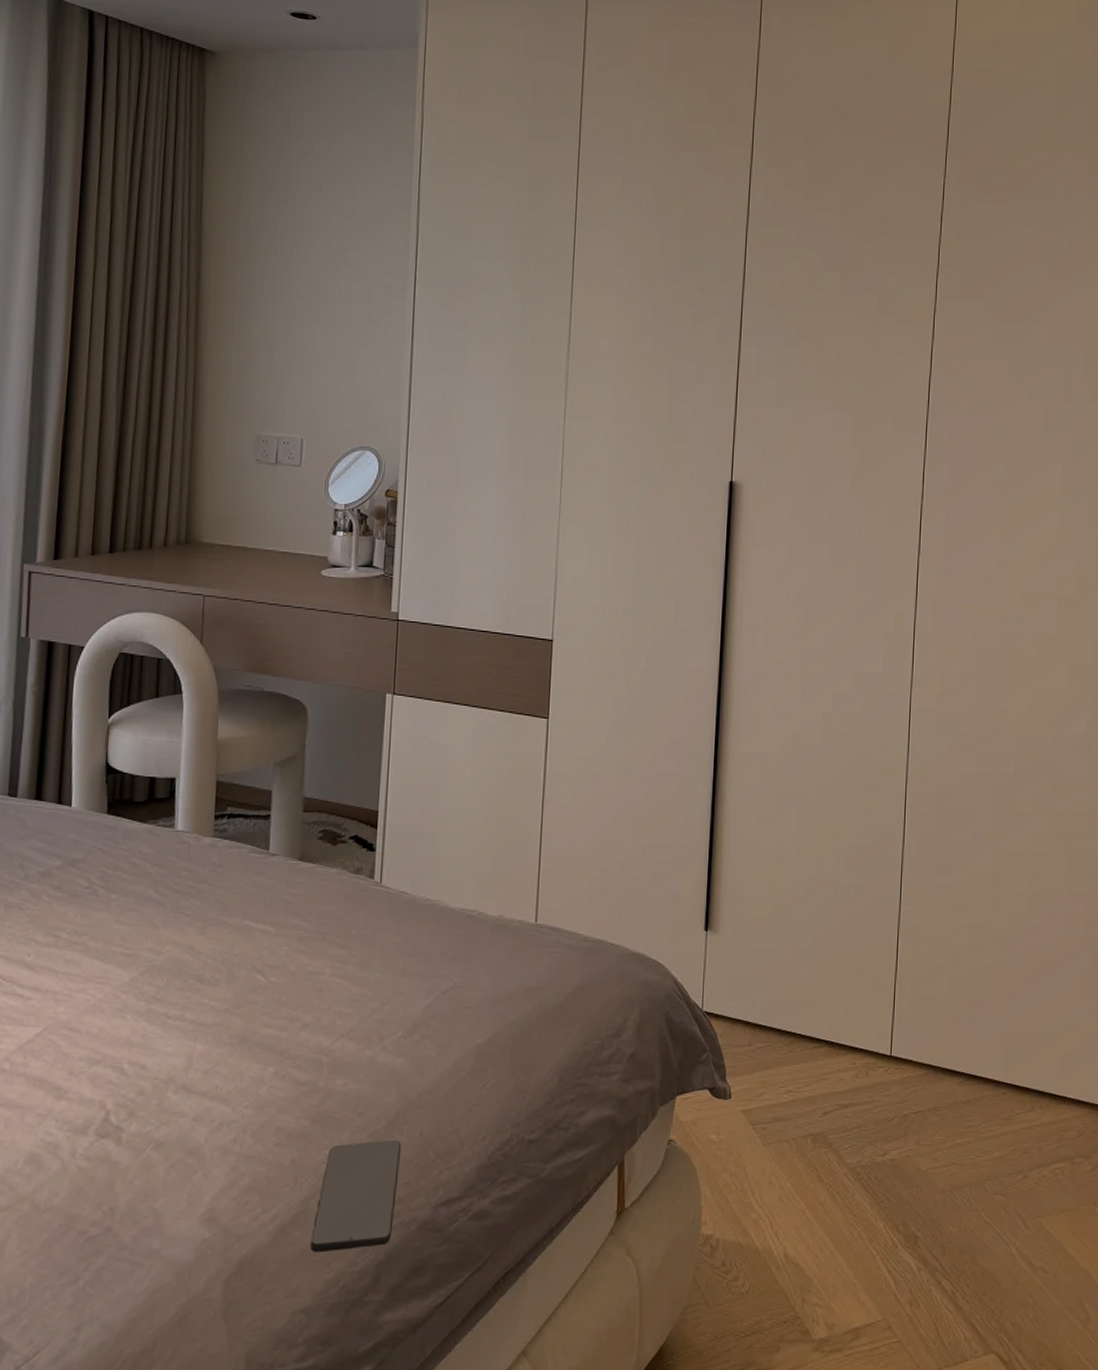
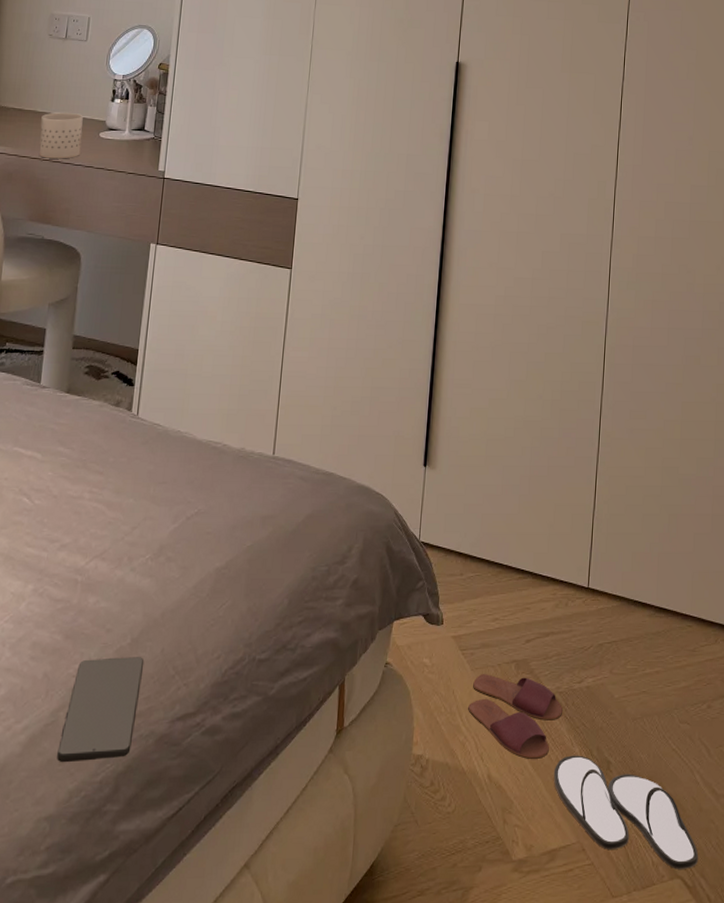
mug: none [252,548,302,601] -> present [38,112,83,159]
slippers: none [761,1149,865,1236] -> present [468,674,563,759]
slippers: none [856,1230,1015,1345] -> present [553,755,699,869]

